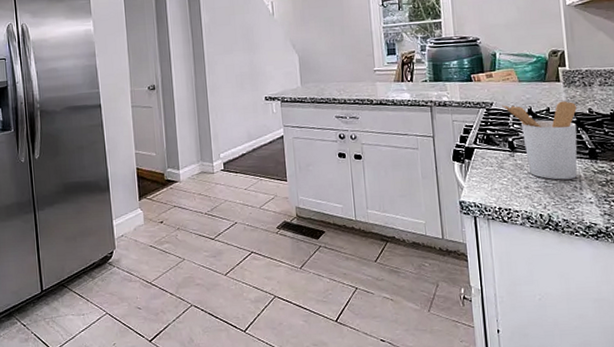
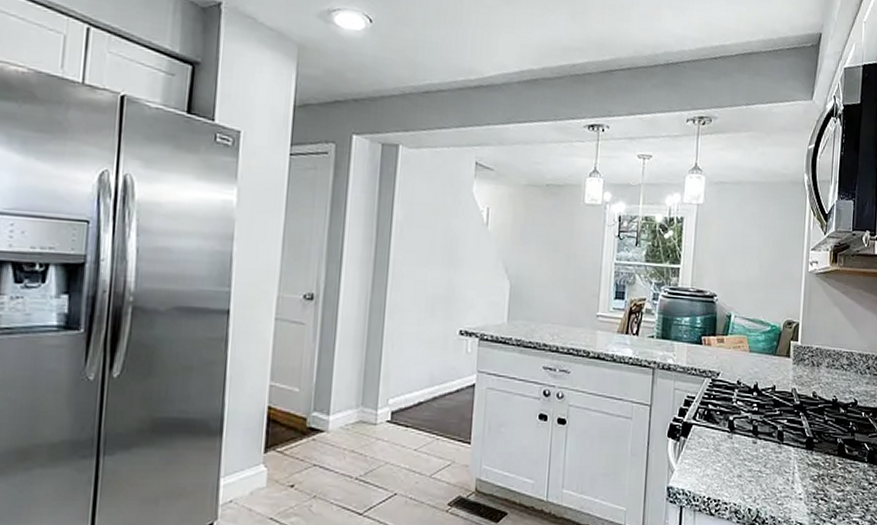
utensil holder: present [501,101,578,180] -> none [727,376,802,470]

